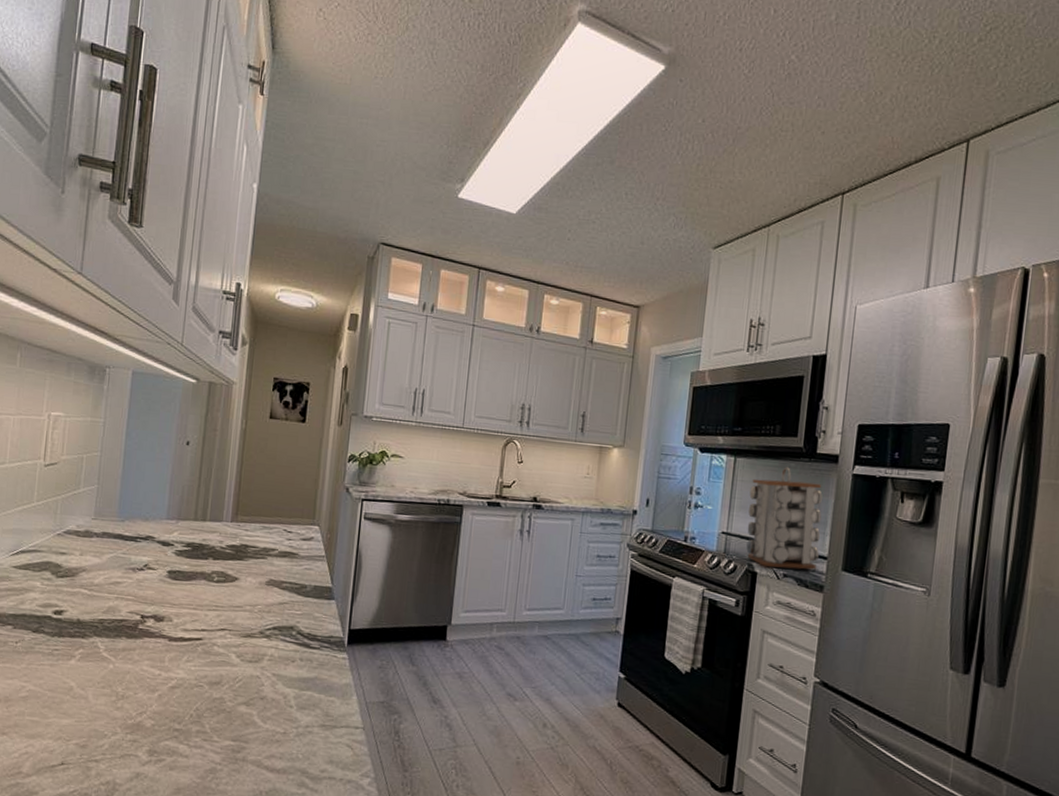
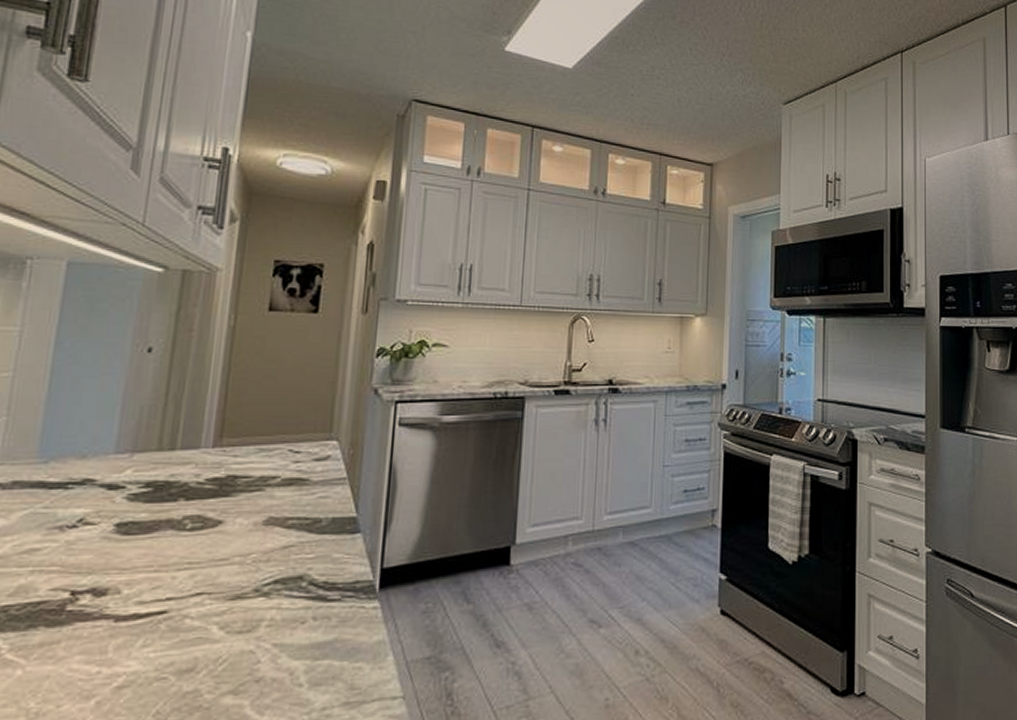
spice rack: present [746,467,823,570] -> none [842,324,916,433]

